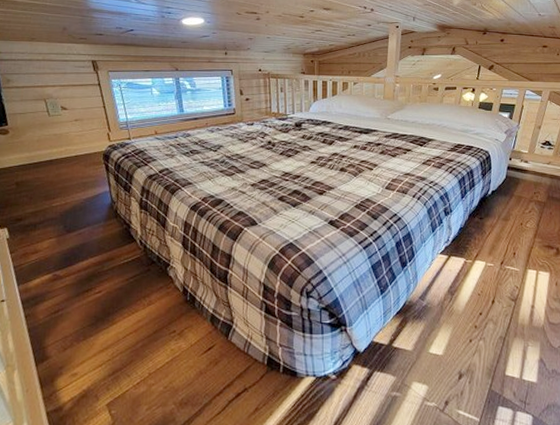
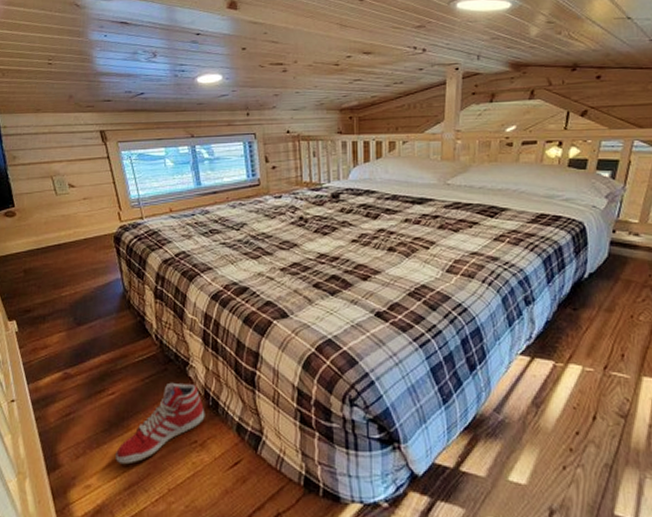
sneaker: none [101,281,183,354] -> present [116,382,205,465]

